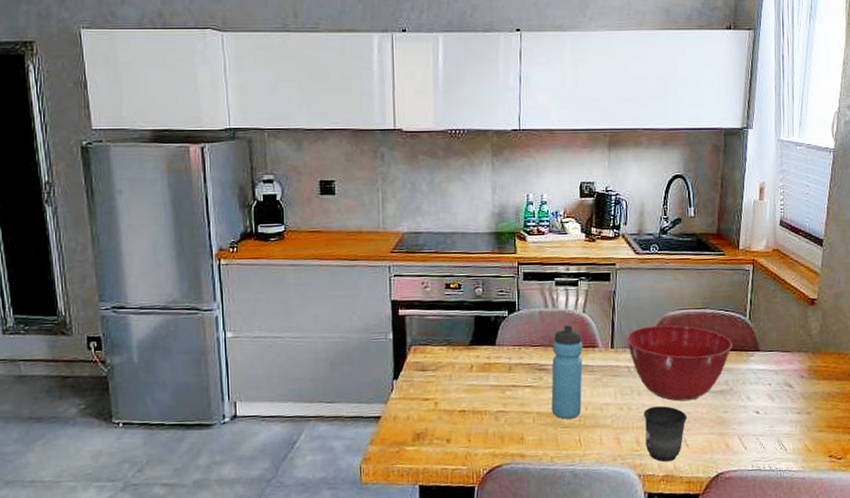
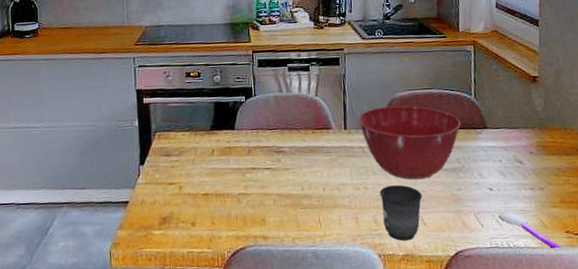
water bottle: present [551,325,583,419] -> none [289,108,320,200]
spoon: none [763,435,825,474] -> present [498,211,564,250]

